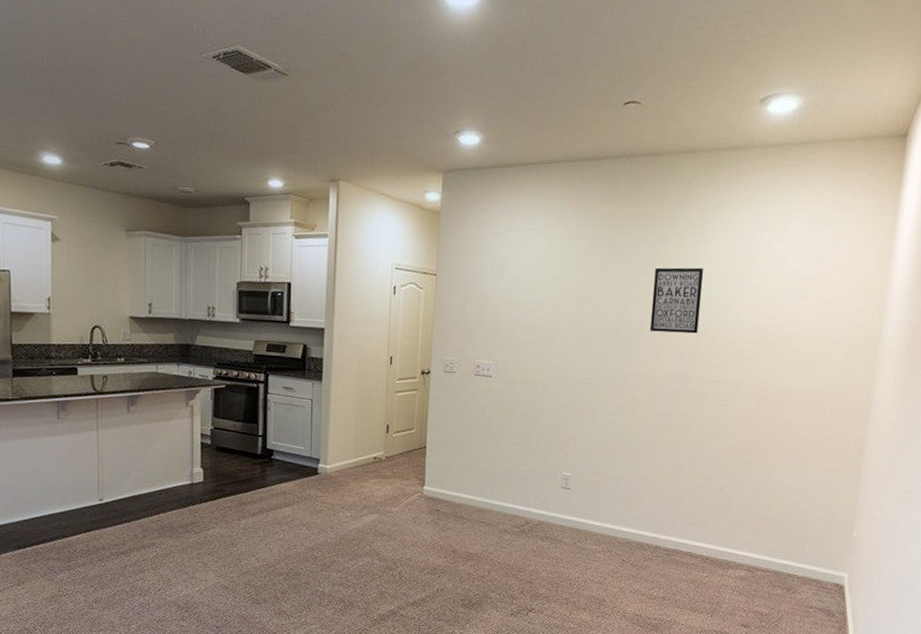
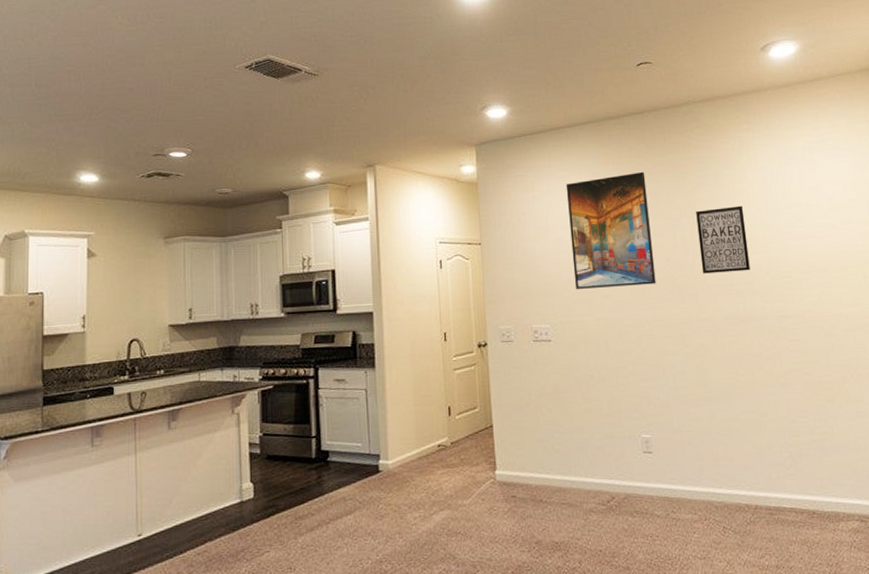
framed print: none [522,220,612,335] -> present [566,171,656,289]

